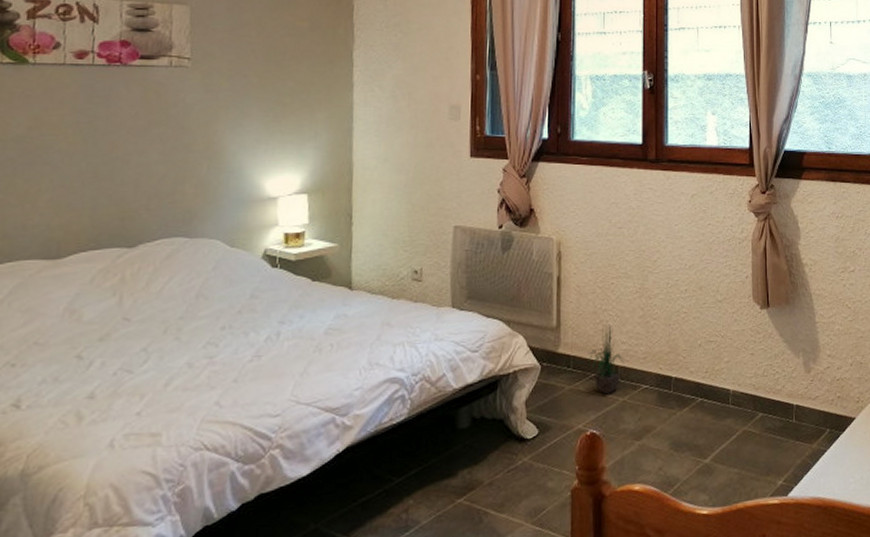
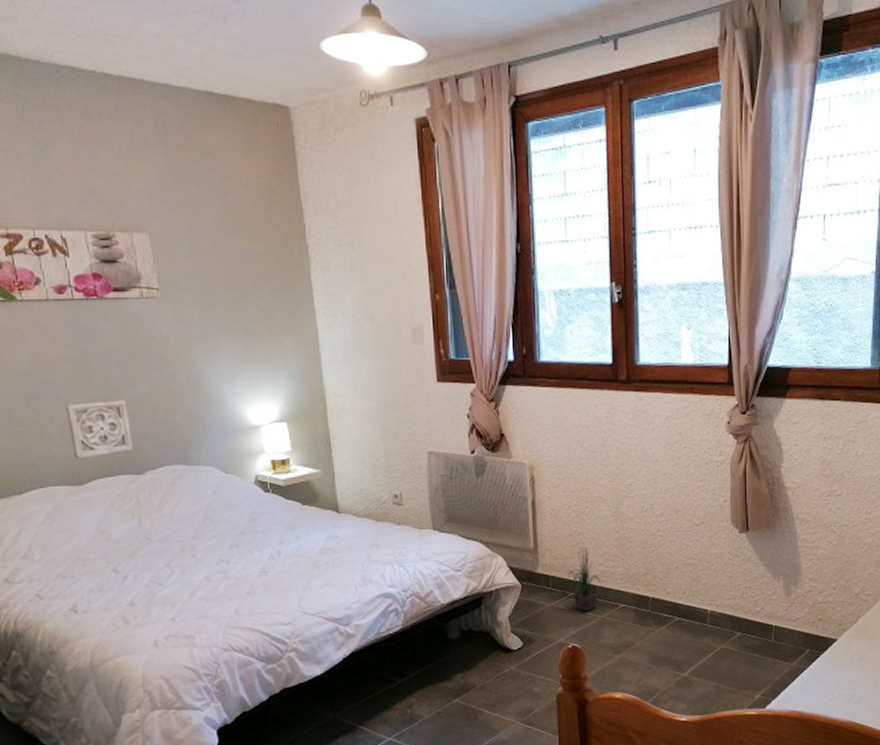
wall ornament: none [57,167,132,231] -> present [65,399,133,459]

